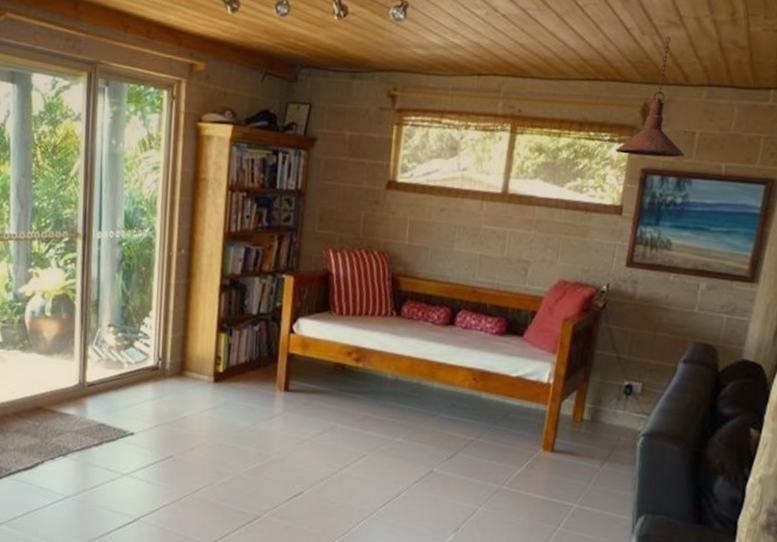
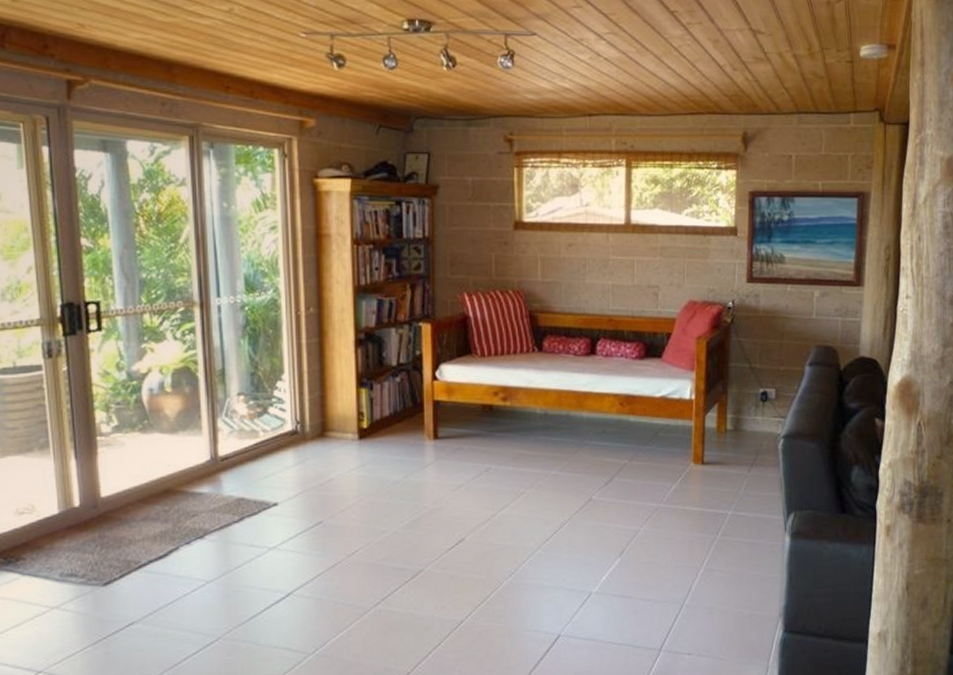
pendant light: present [615,37,685,158] -> none [724,71,785,180]

